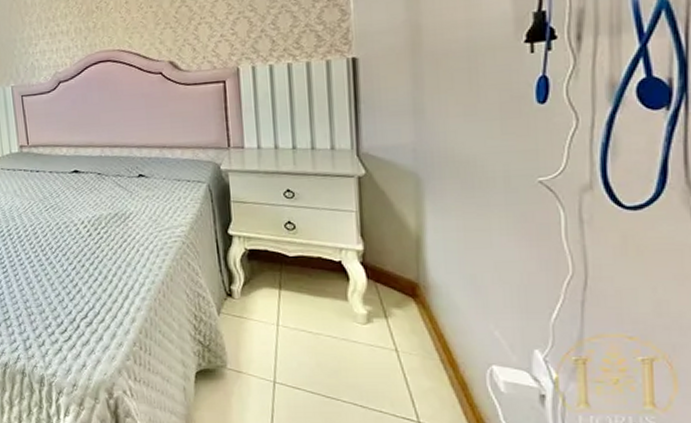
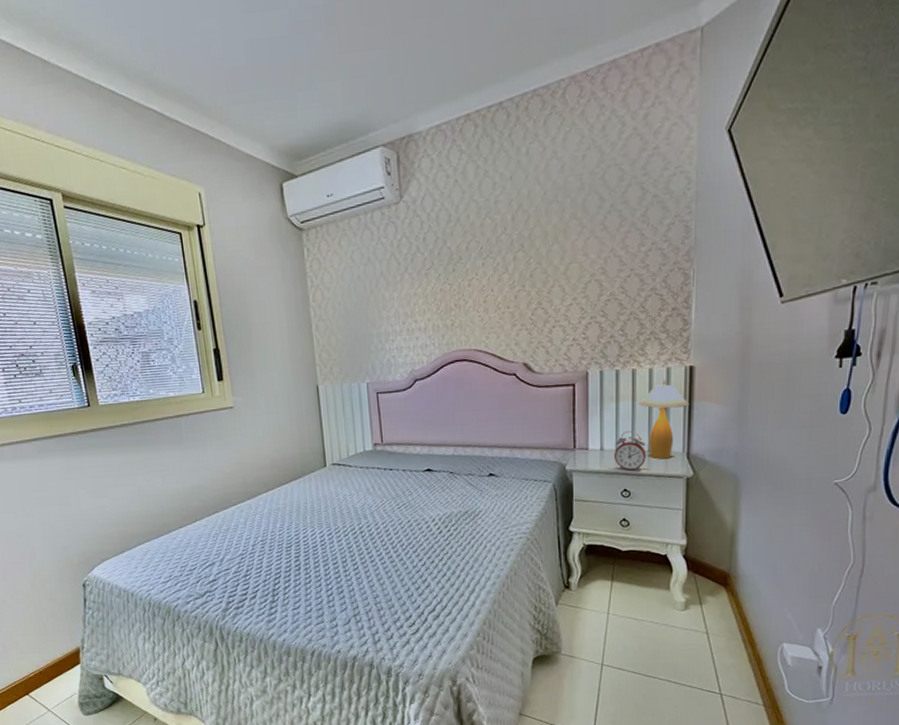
alarm clock: none [273,128,311,170] -> present [614,431,647,471]
table lamp: none [296,72,356,158] -> present [638,379,690,459]

